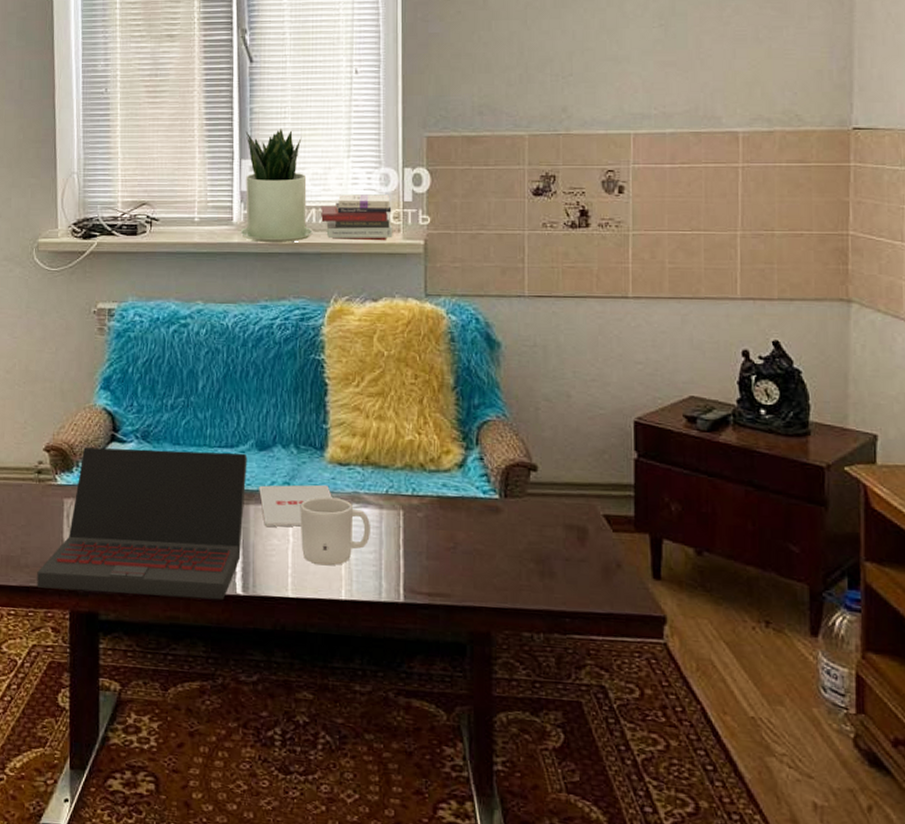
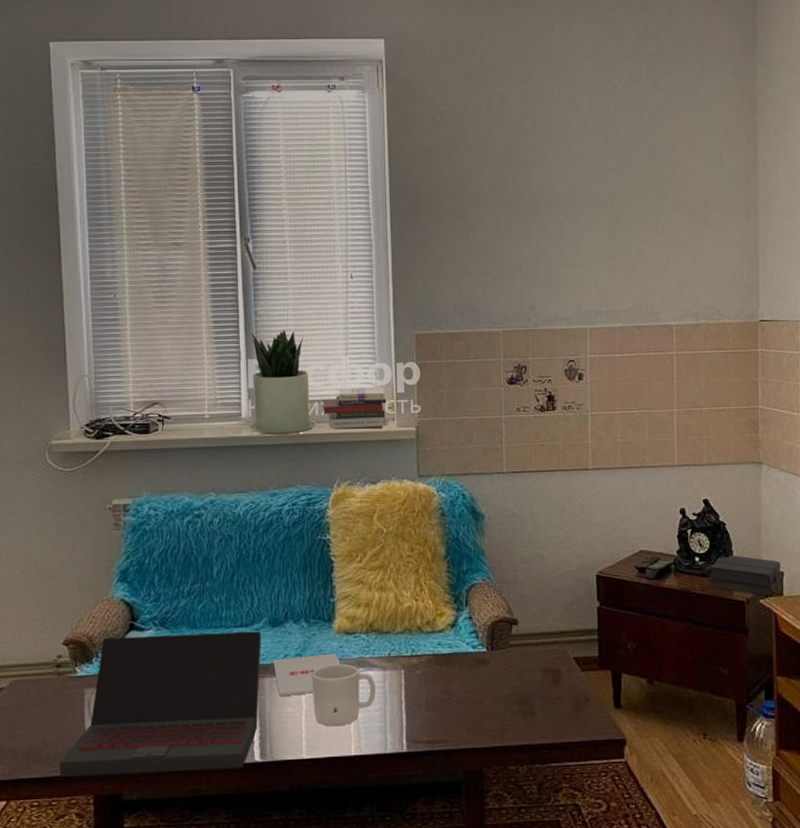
book: none [775,409,876,464] -> present [707,555,782,597]

